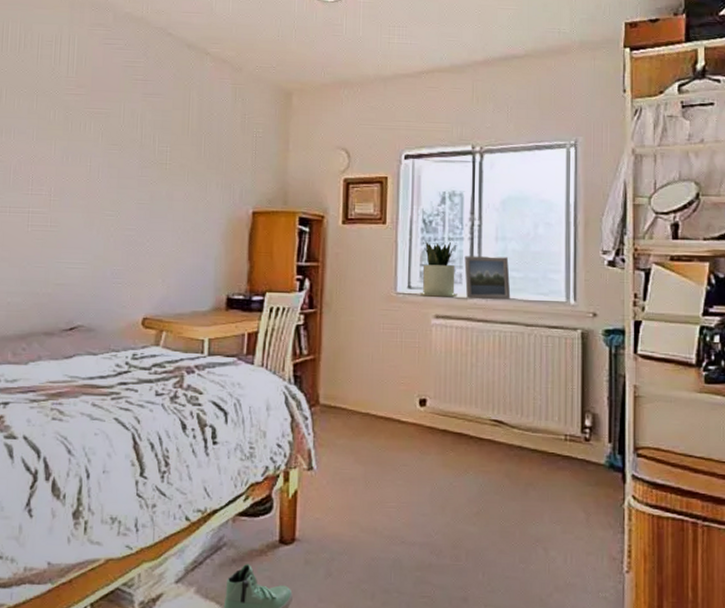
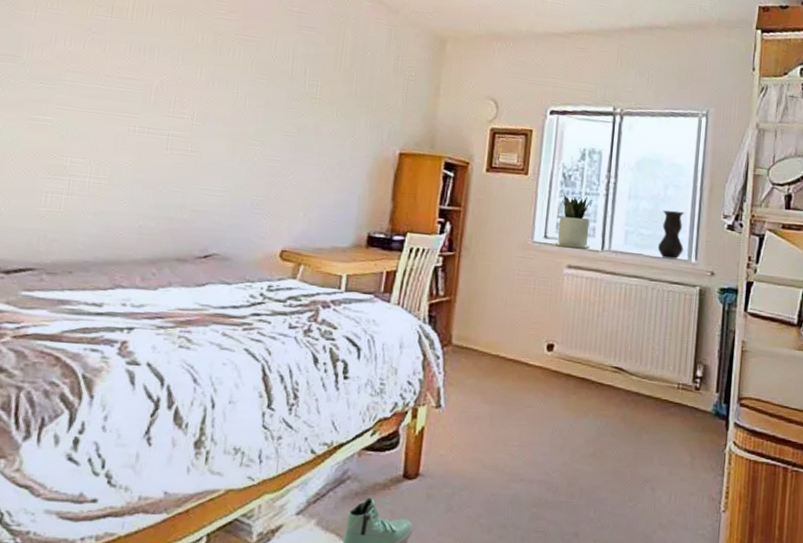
picture frame: present [464,256,511,300] -> none [597,211,639,255]
vase: none [531,250,560,302] -> present [657,210,684,260]

